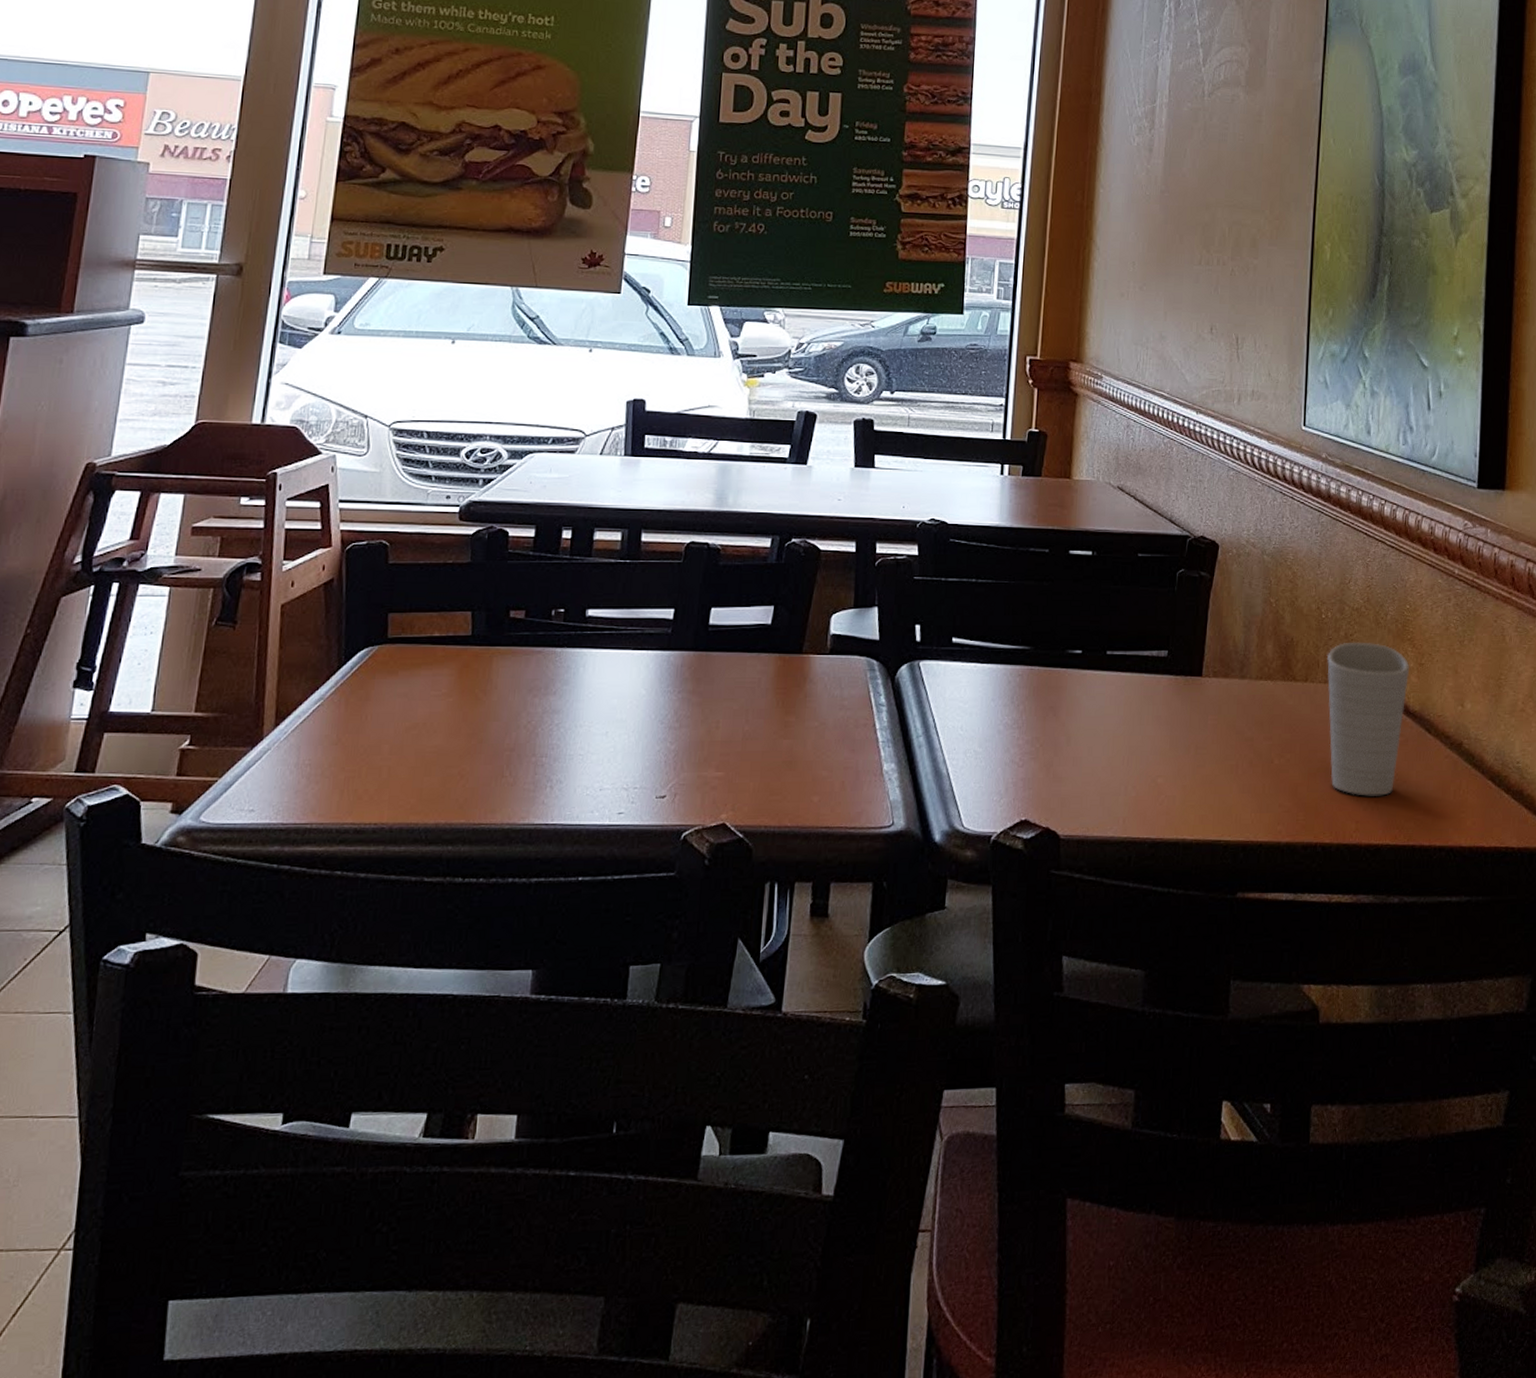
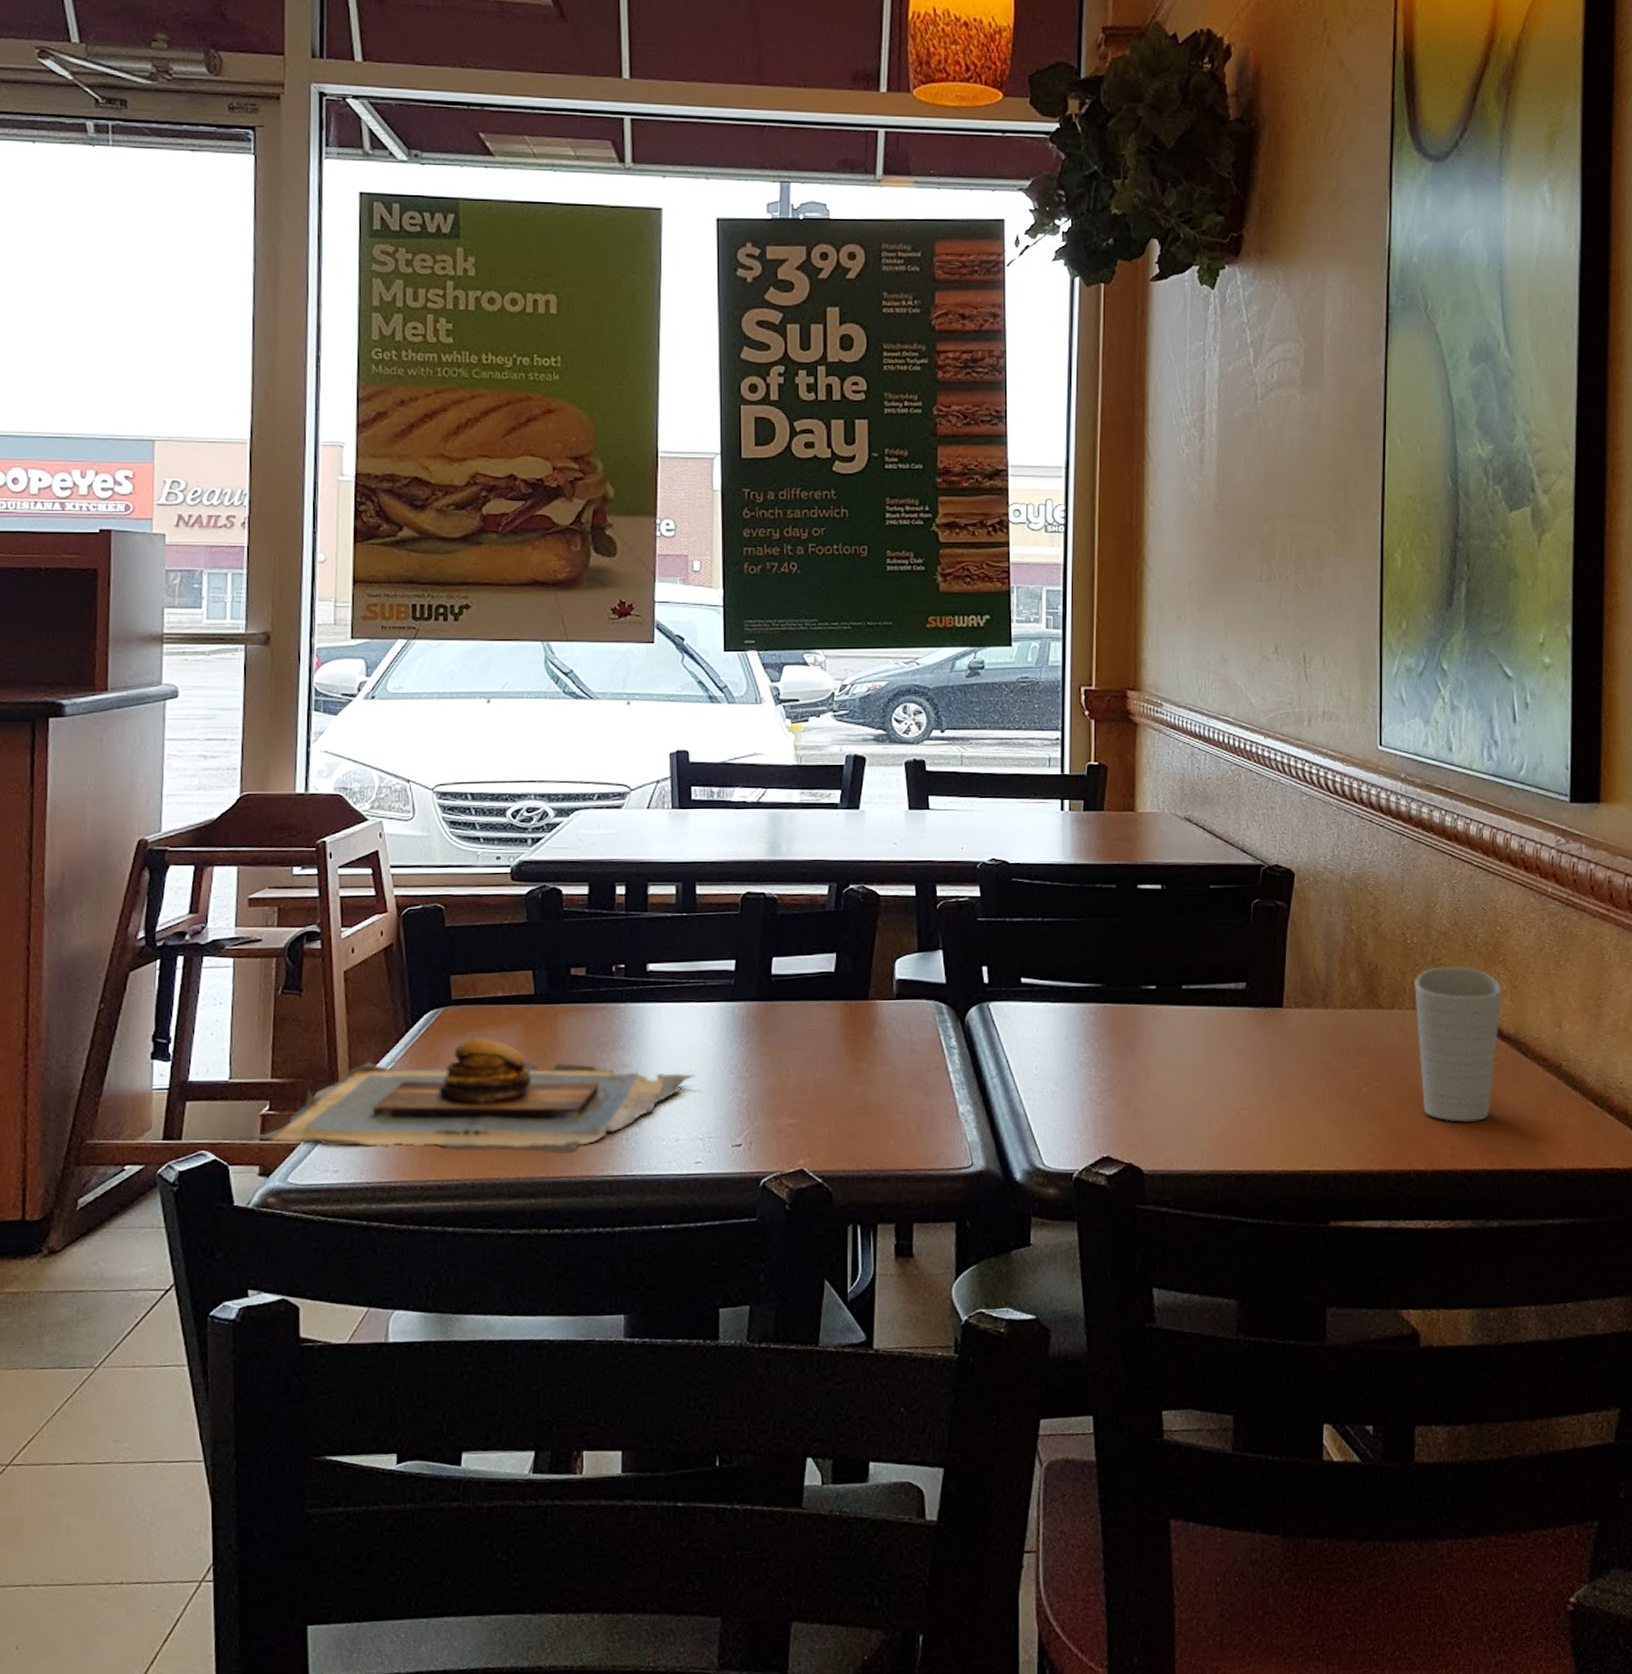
sandwich: none [151,678,625,800] -> present [236,1038,695,1154]

